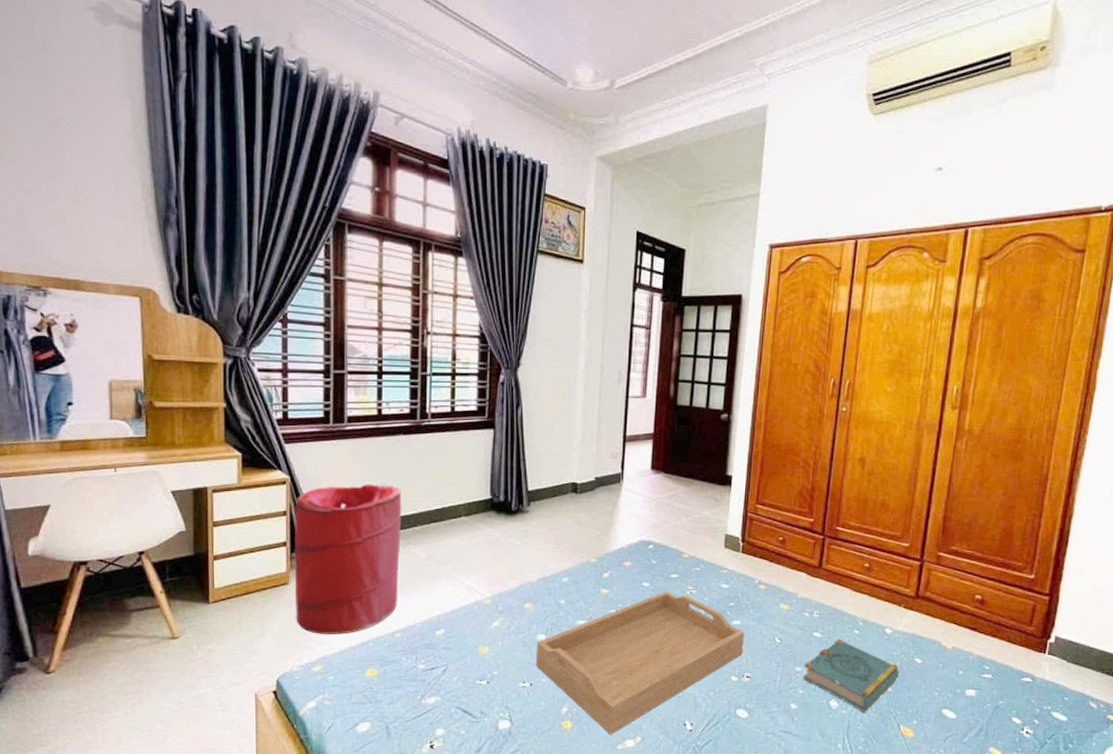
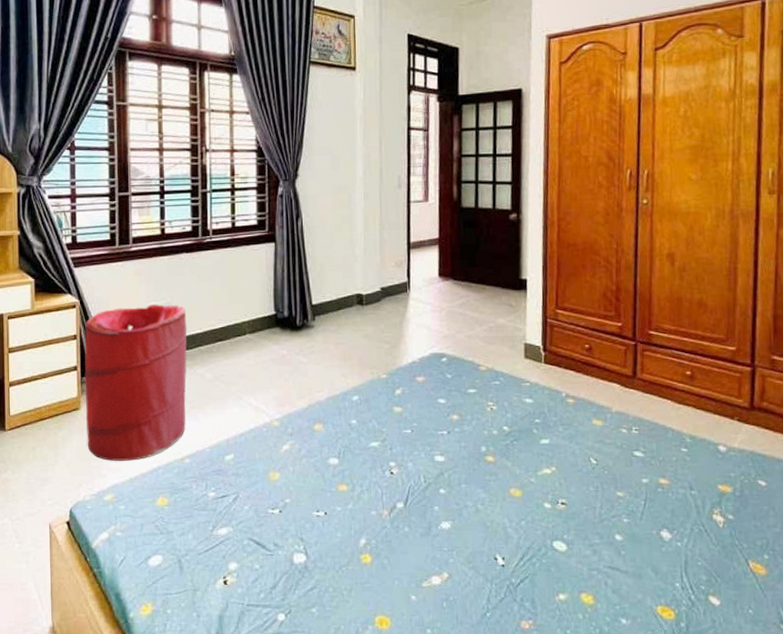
serving tray: present [536,591,745,735] -> none [329,408,556,570]
book: present [803,639,900,714] -> none [626,458,741,547]

